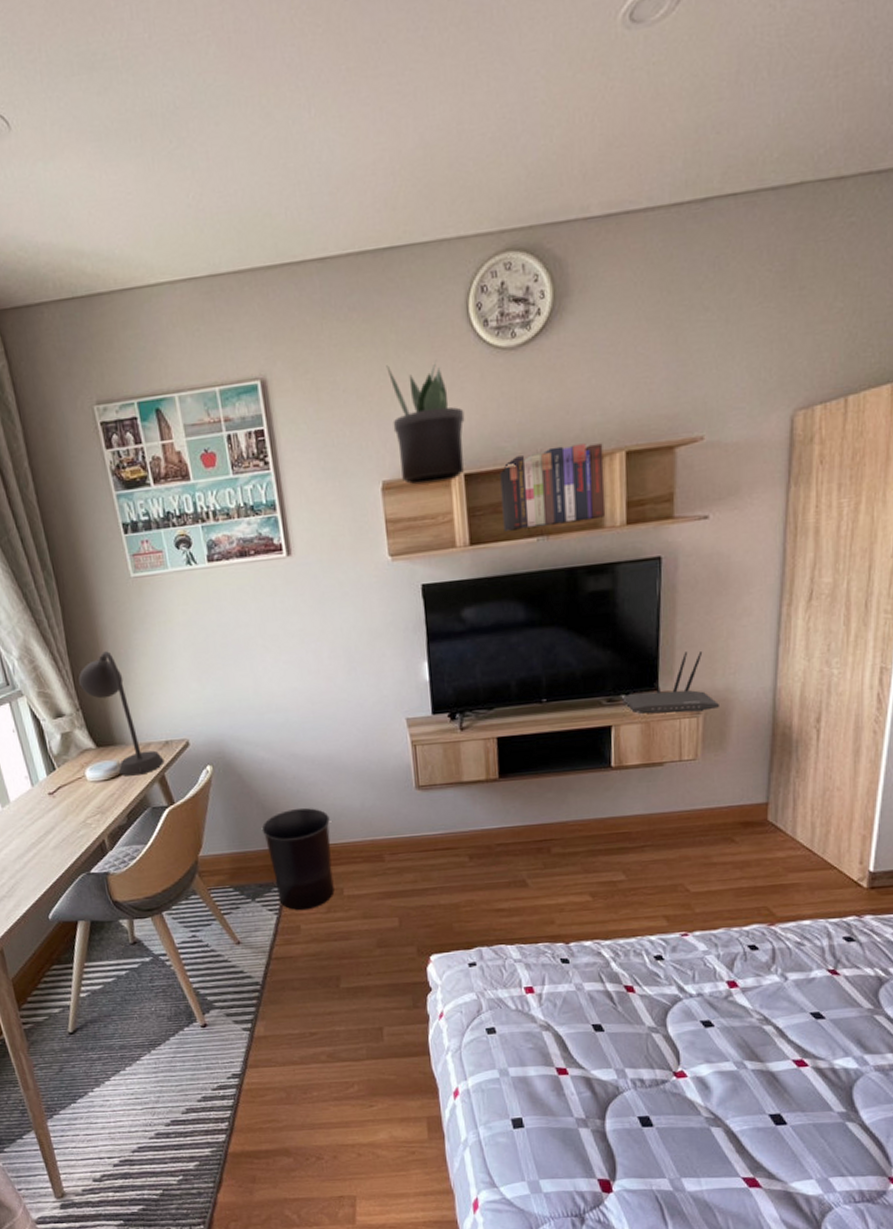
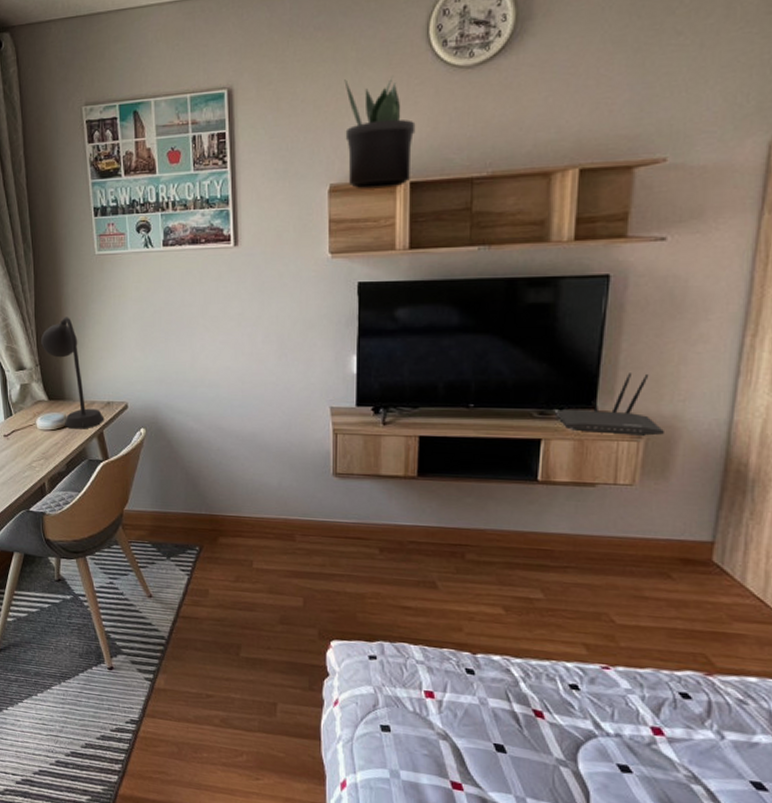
waste bin: present [261,807,335,910] -> none [183,478,247,576]
books: present [500,443,605,531] -> none [445,159,555,238]

